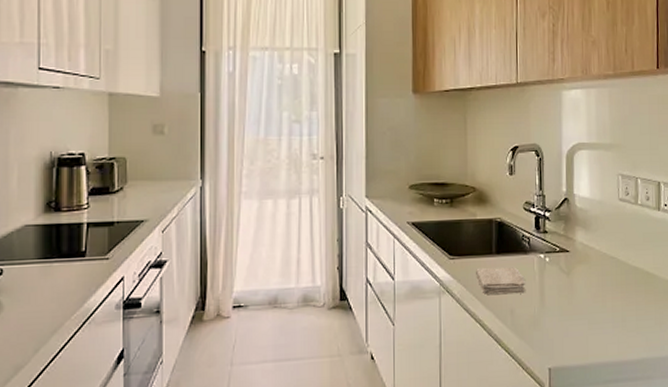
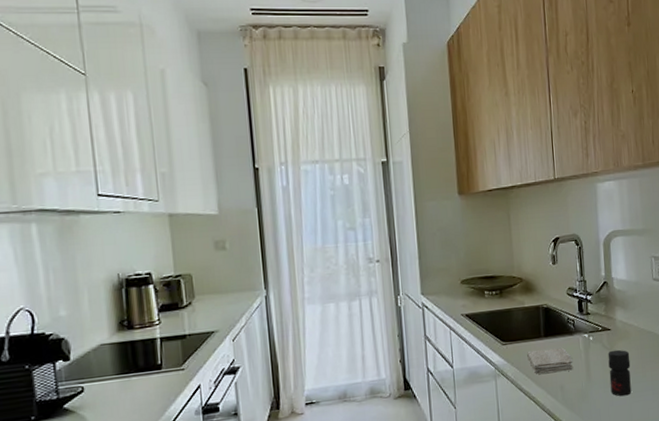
jar: none [565,274,589,327] -> present [608,349,632,397]

